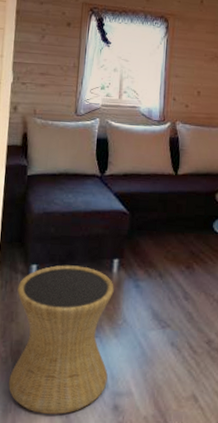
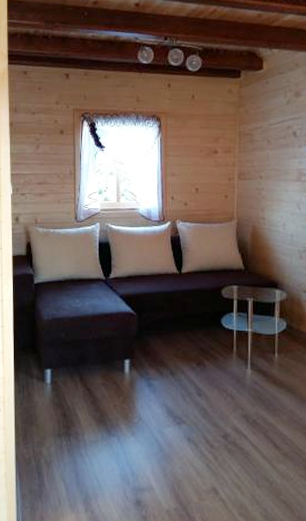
side table: present [8,265,114,414] -> none [34,368,128,510]

